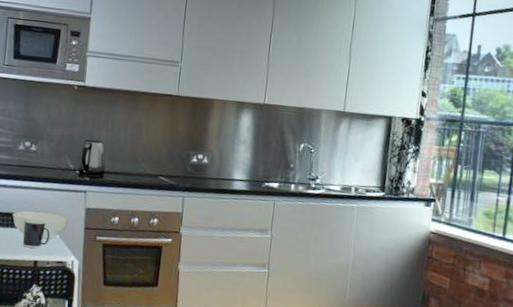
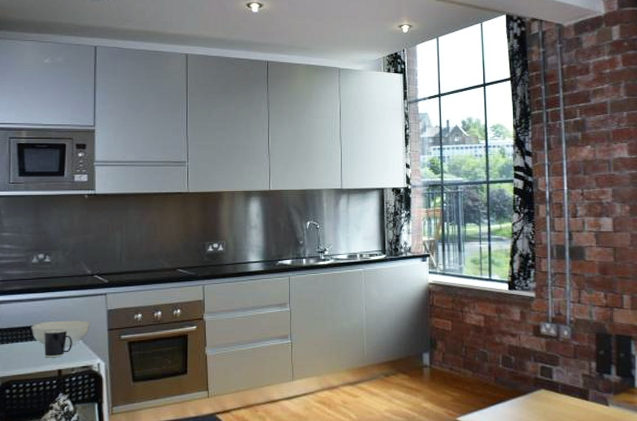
kettle: present [78,139,106,179] -> none [96,243,124,281]

